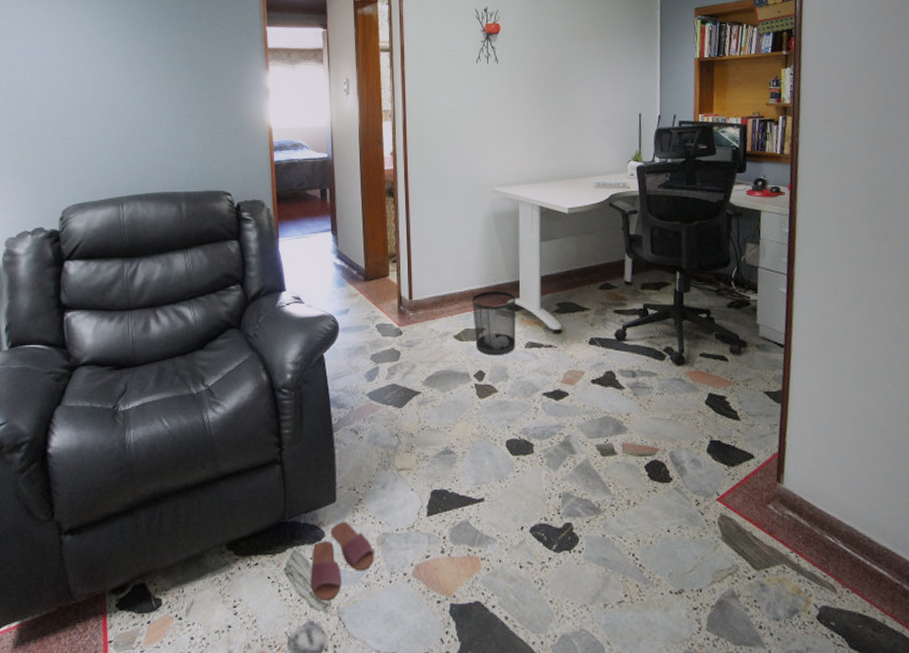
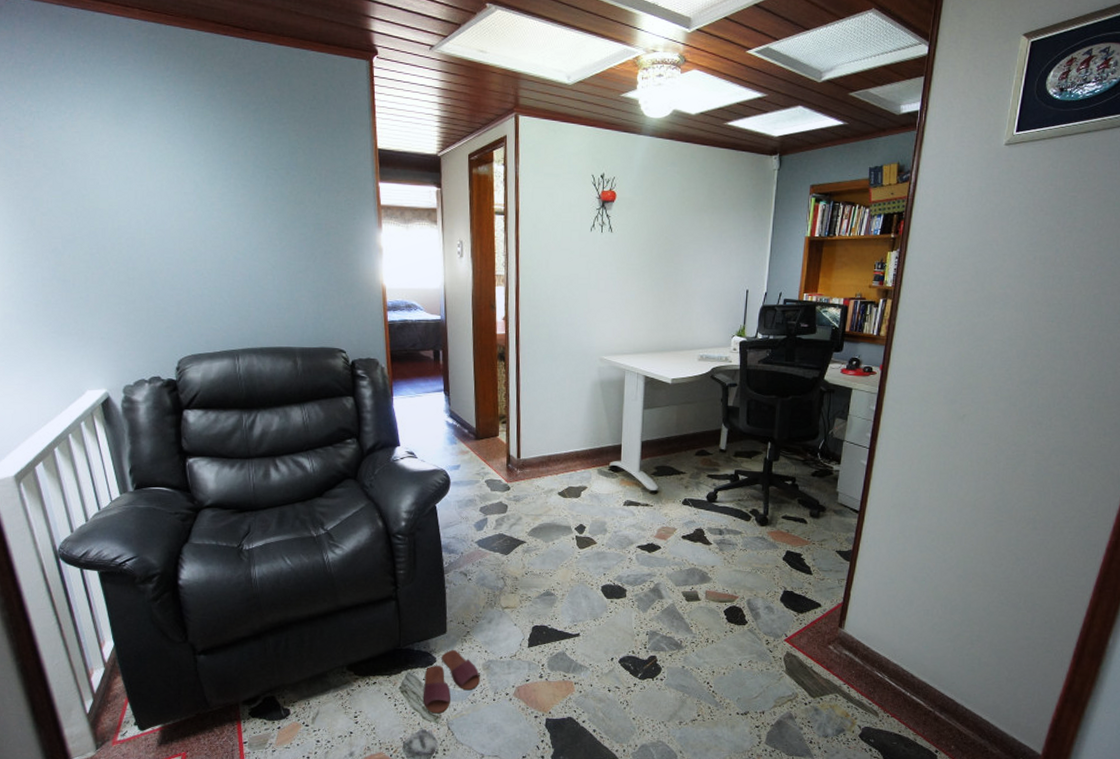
waste bin: present [471,291,516,356] -> none [575,453,618,512]

